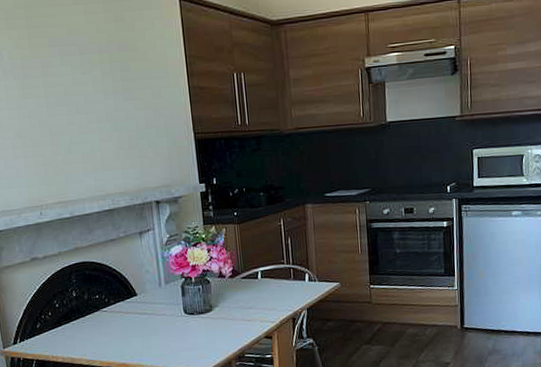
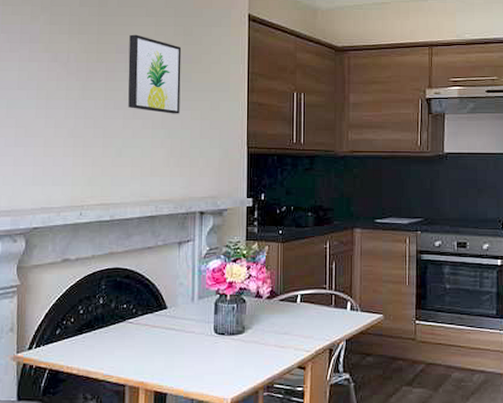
wall art: none [60,25,123,106] -> present [128,34,182,114]

